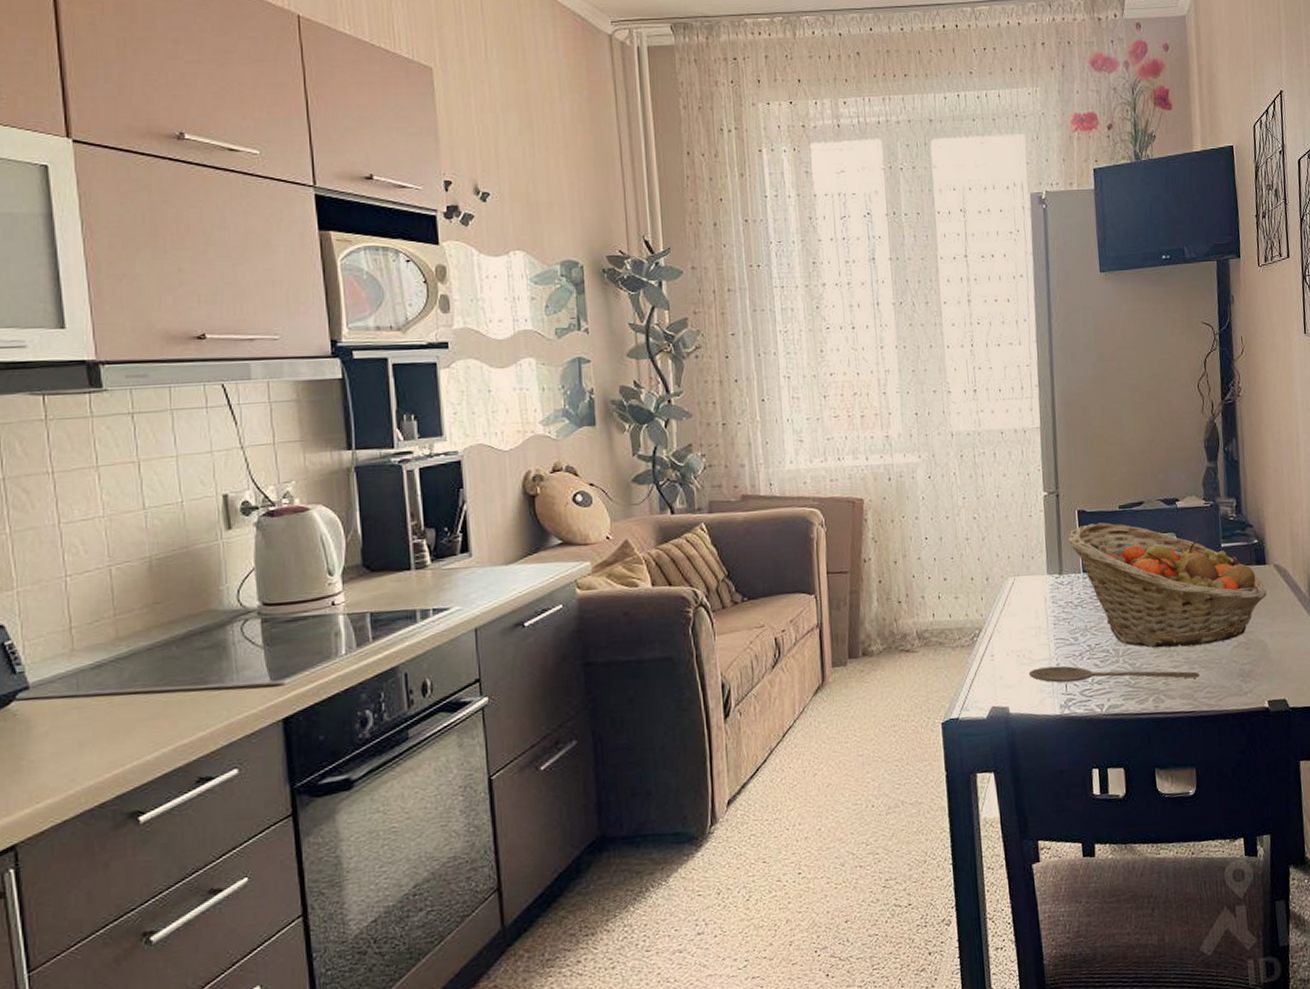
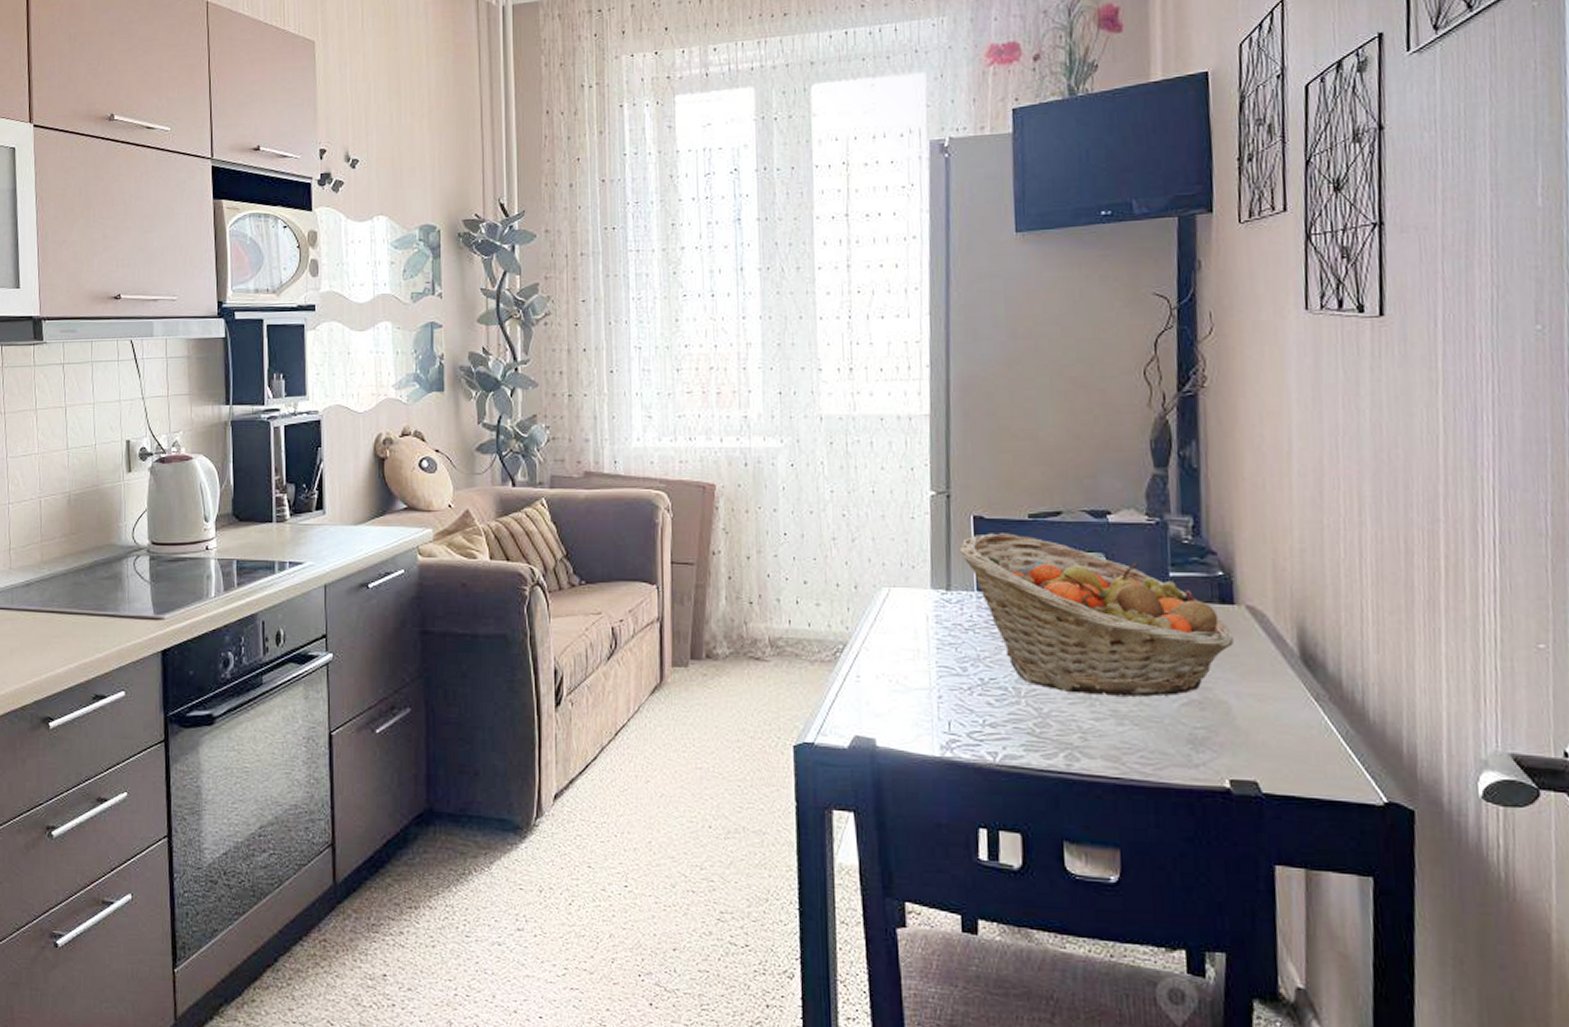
wooden spoon: present [1028,665,1200,683] -> none [902,698,1131,737]

